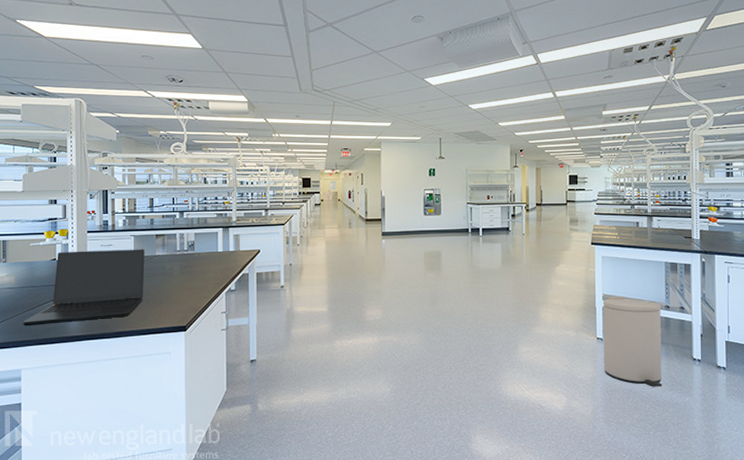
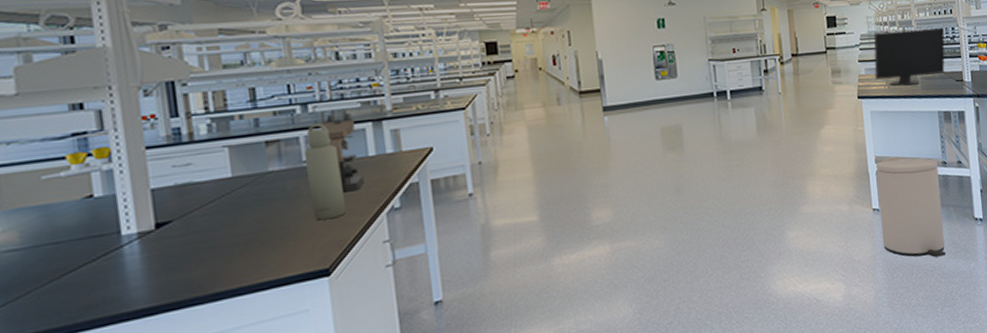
laptop: present [23,249,145,325] -> none [43,164,255,306]
bottle: none [178,226,201,292] -> present [303,123,347,221]
microscope: none [191,220,214,275] -> present [321,113,364,193]
computer monitor: none [608,190,676,238] -> present [873,27,945,86]

